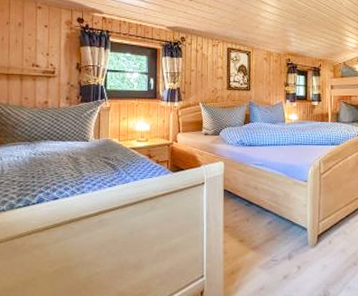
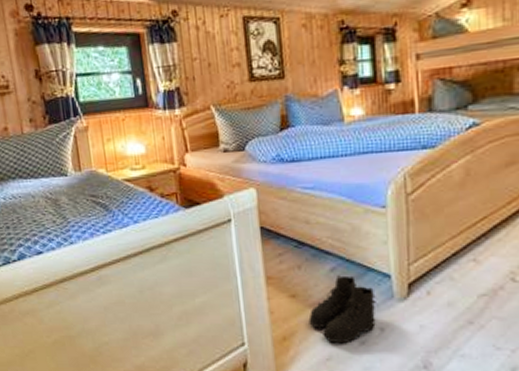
boots: none [250,227,297,278] -> present [308,275,376,344]

